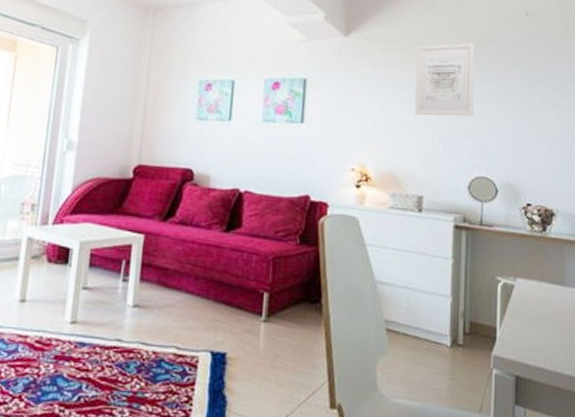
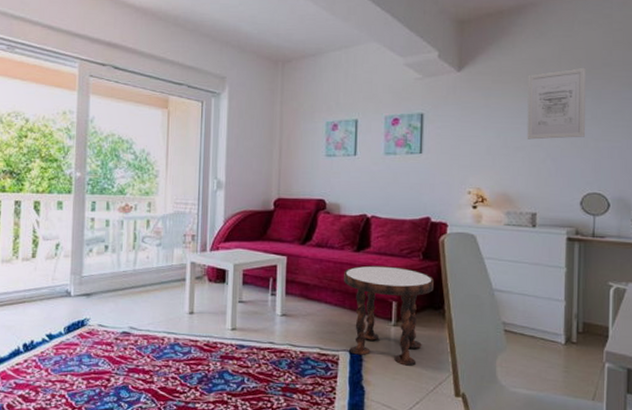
side table: none [209,248,311,371] -> present [344,265,434,366]

